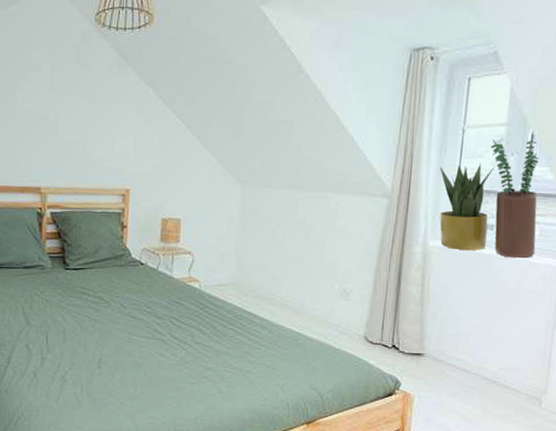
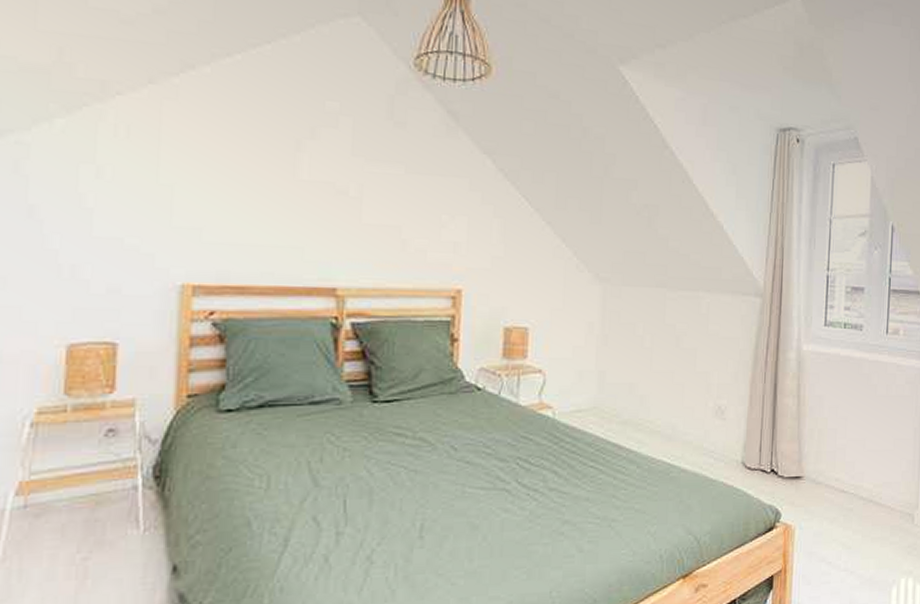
planter: present [439,163,495,251] -> none [810,257,861,355]
vase: present [490,134,539,259] -> none [856,227,901,361]

